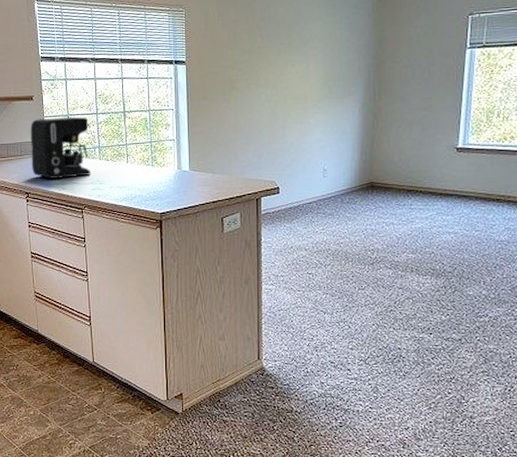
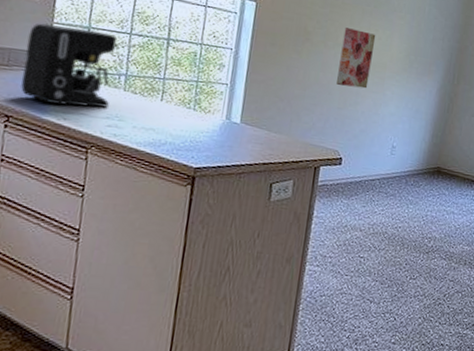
wall art: none [264,68,293,123] -> present [337,27,376,89]

